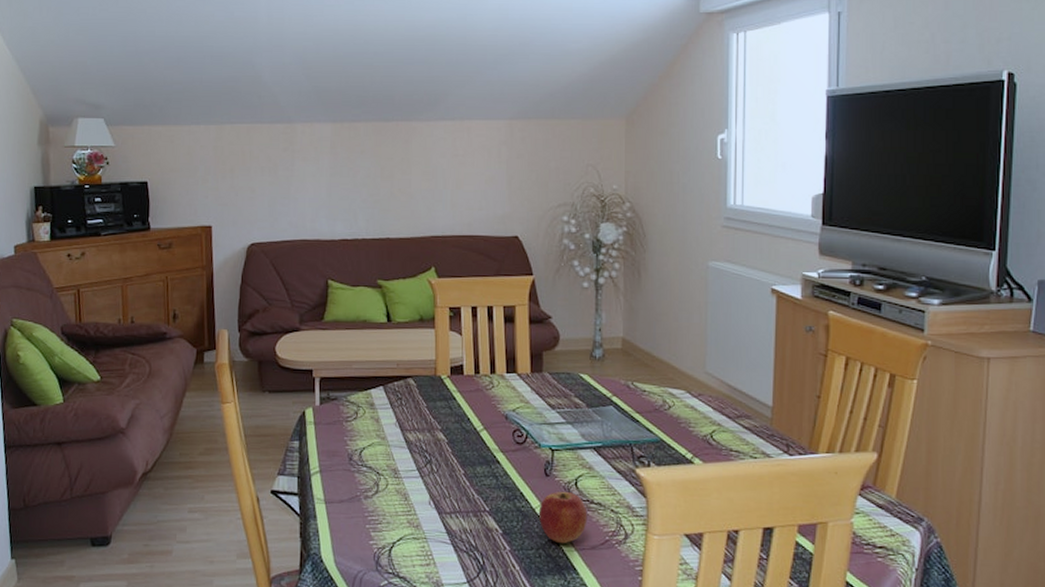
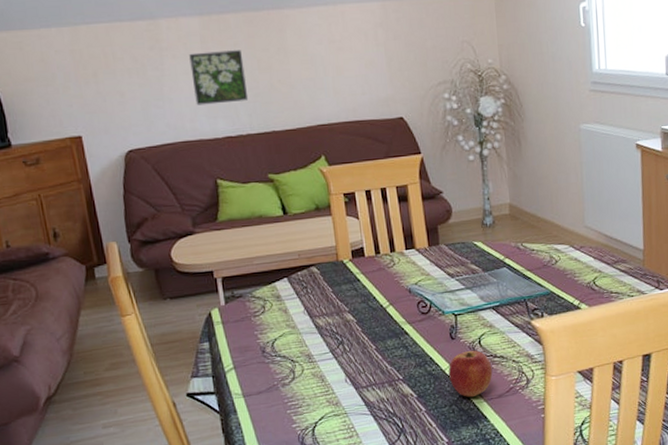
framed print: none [318,157,368,207] -> present [189,50,249,105]

